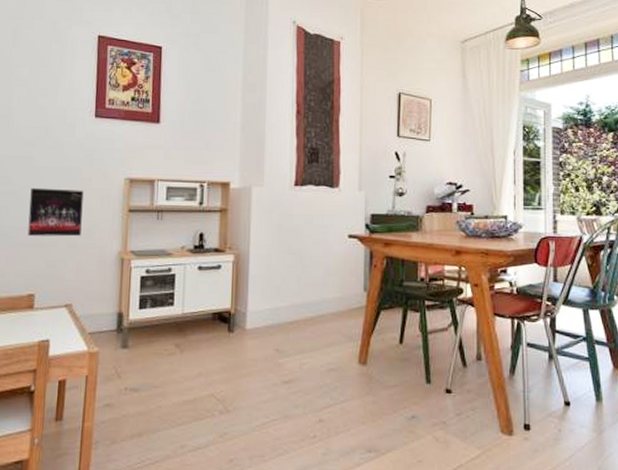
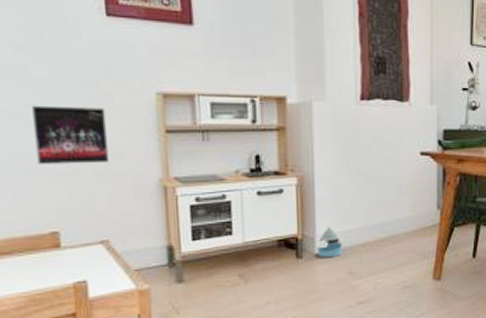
stacking toy: none [247,303,272,333] -> present [317,227,343,257]

